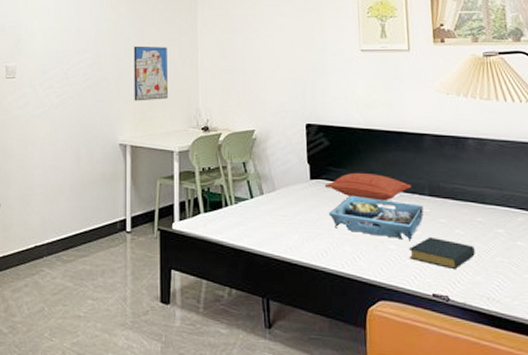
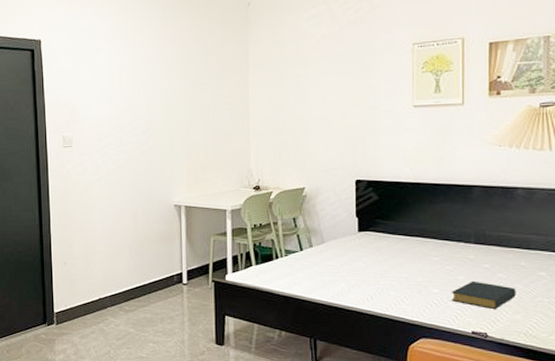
wall art: present [133,46,168,101] -> none [186,111,220,165]
pillow: present [324,172,413,201] -> none [371,223,459,250]
serving tray: present [328,196,424,240] -> none [375,246,468,284]

